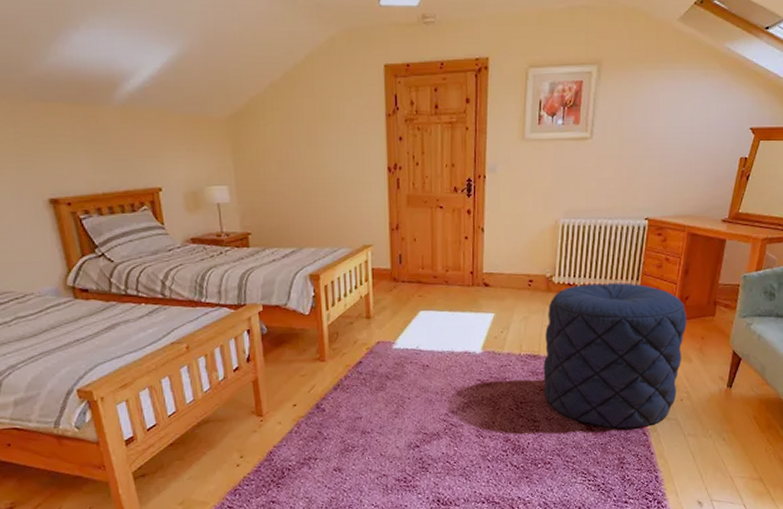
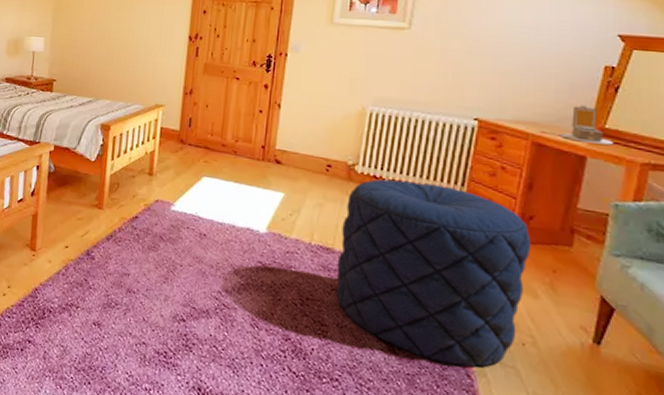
jewelry box: none [708,195,744,227] -> present [561,105,613,145]

